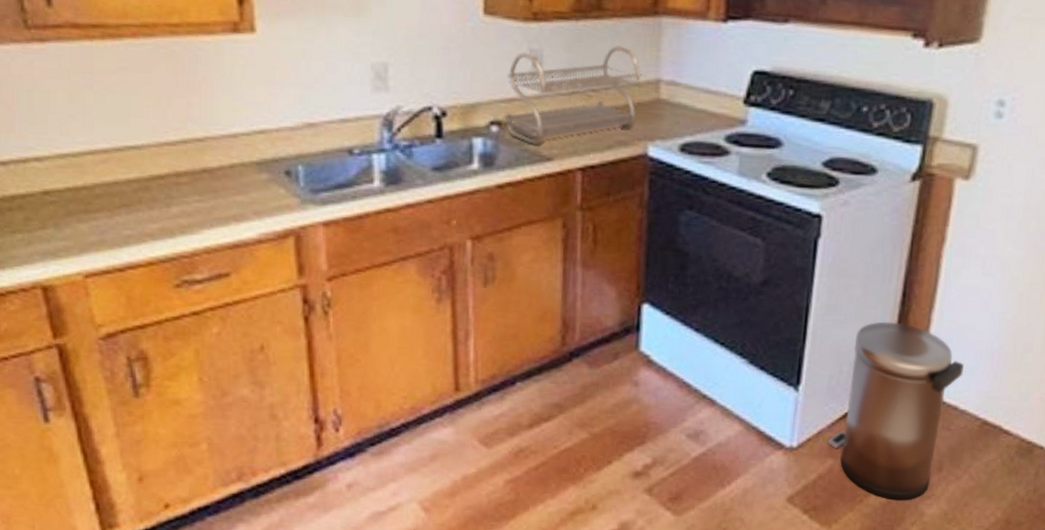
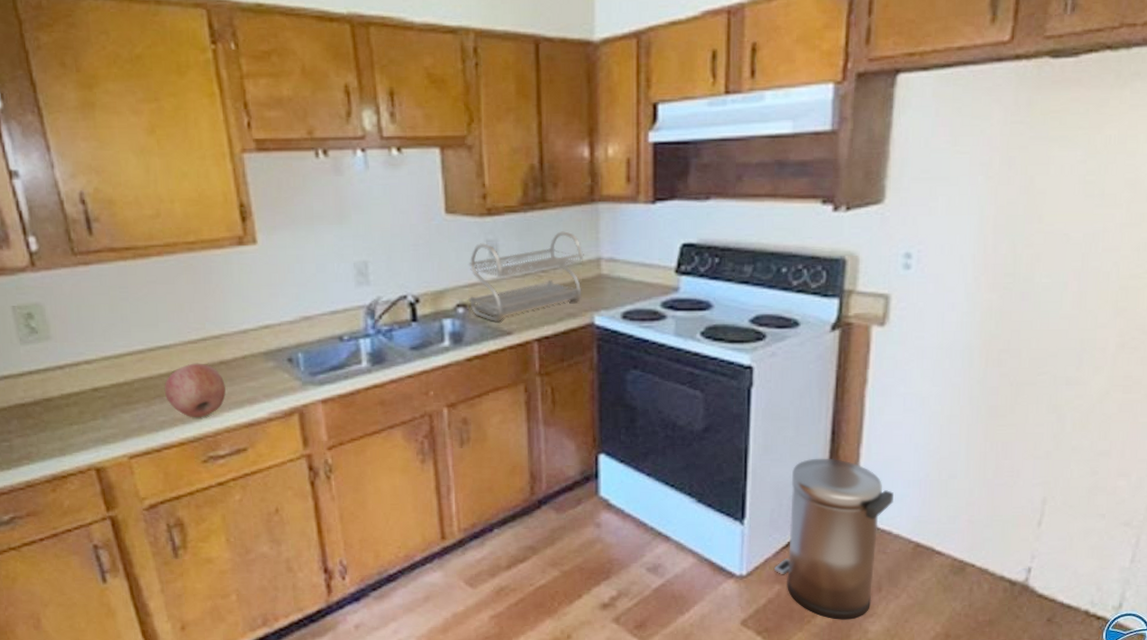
fruit: none [132,168,207,234] -> present [164,363,226,417]

